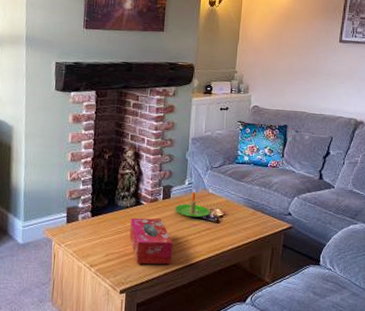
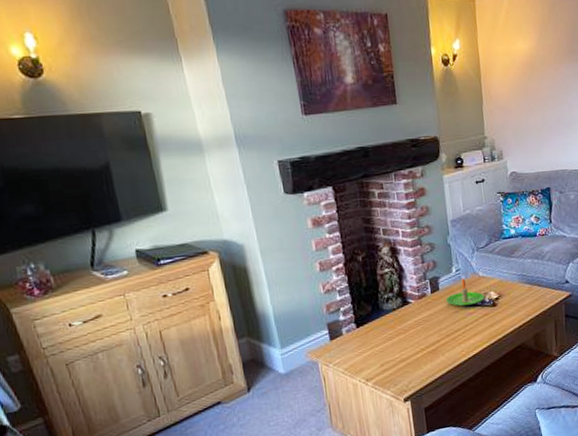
tissue box: present [129,218,172,265] -> none [400,314,453,368]

